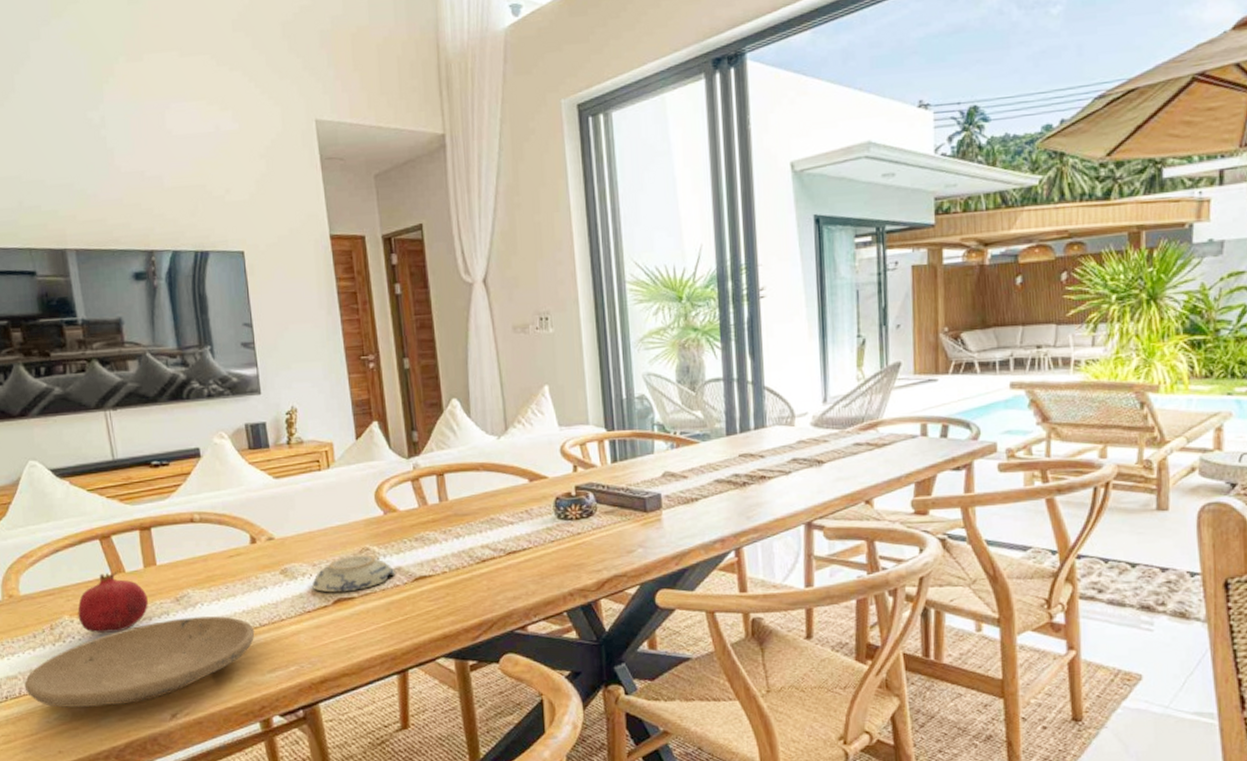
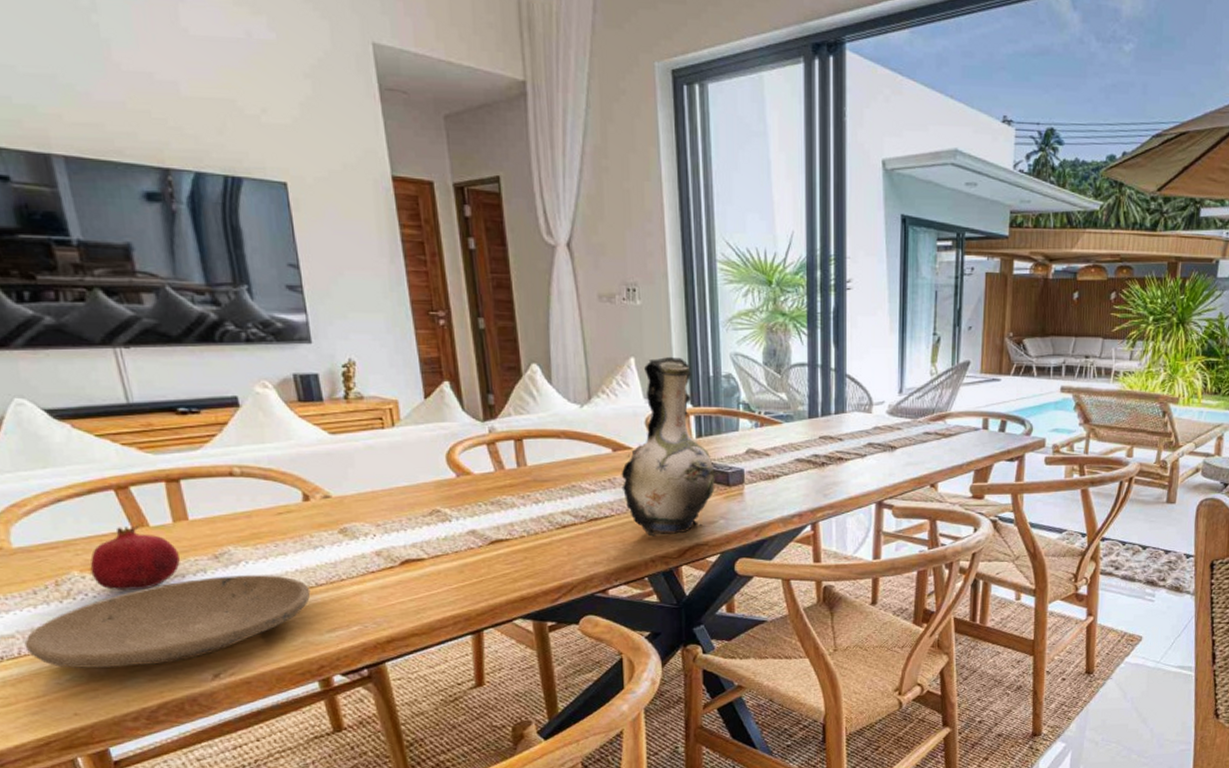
decorative bowl: present [312,555,395,593] -> none [376,517,469,554]
decorative vase: none [538,381,632,569] -> present [621,356,715,537]

